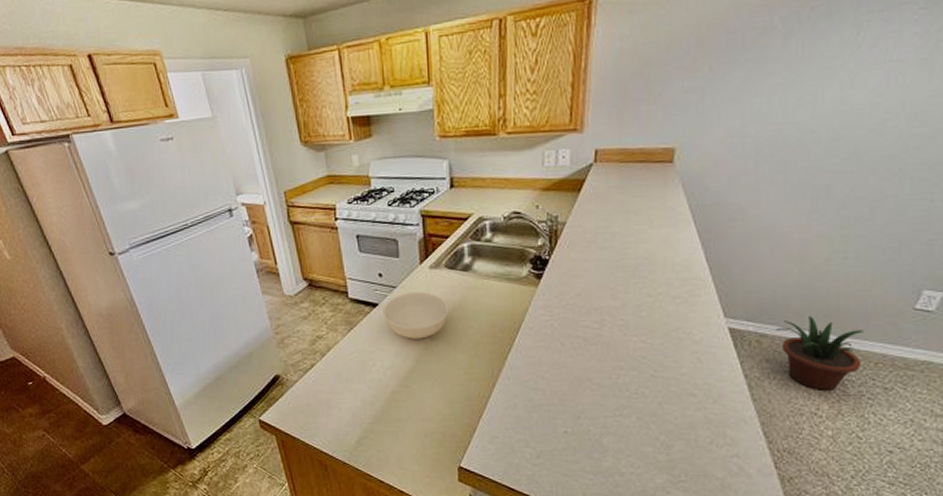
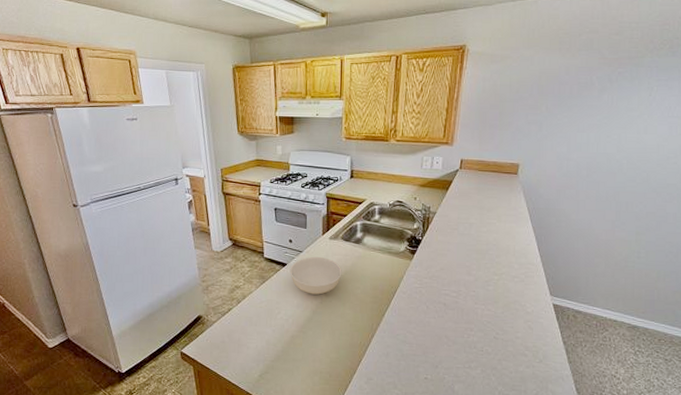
potted plant: present [776,315,863,392] -> none [587,299,651,359]

